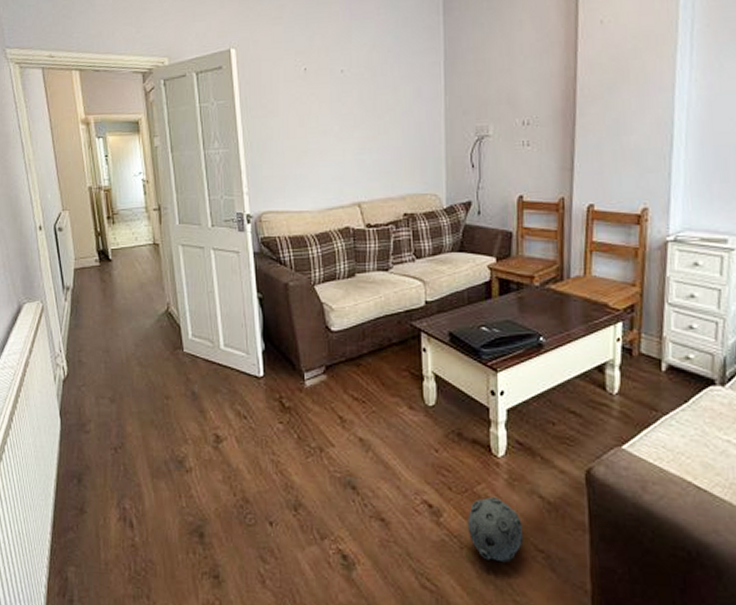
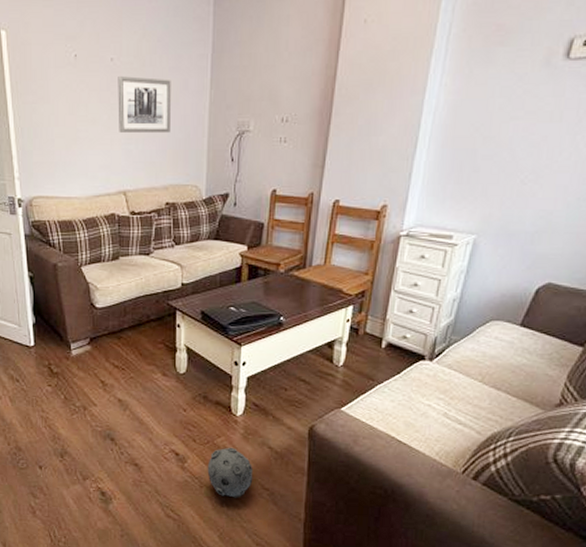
wall art: none [349,86,405,143] -> present [118,76,171,134]

